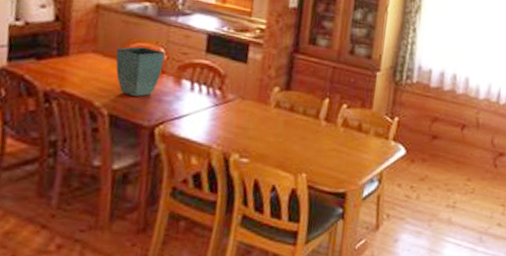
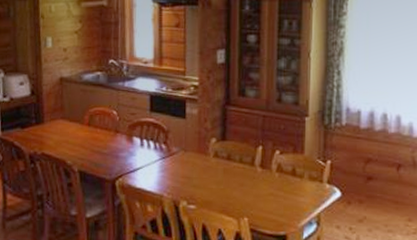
flower pot: present [115,46,166,97] -> none [79,111,117,154]

